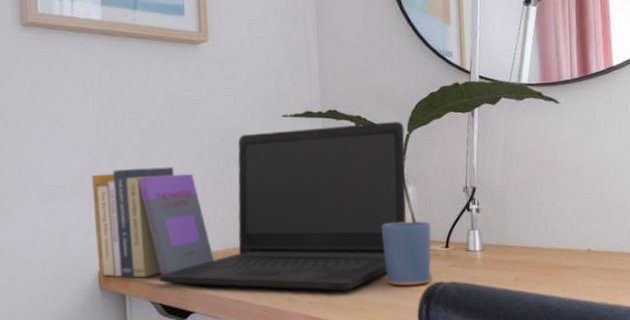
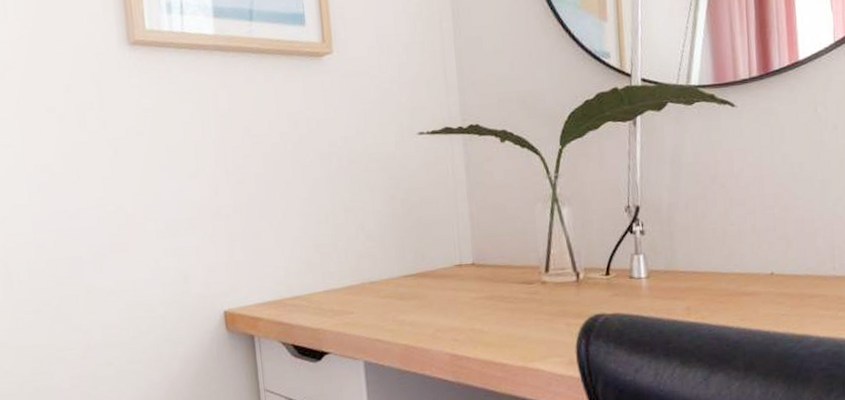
books: present [91,167,214,278] -> none [211,194,349,317]
laptop: present [159,121,407,292] -> none [289,134,562,327]
mug: present [381,220,432,286] -> none [532,246,590,319]

